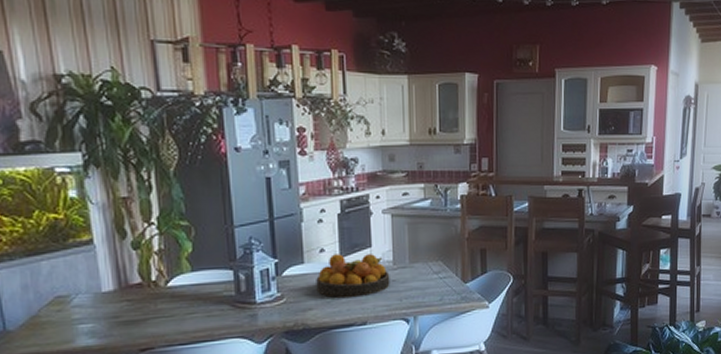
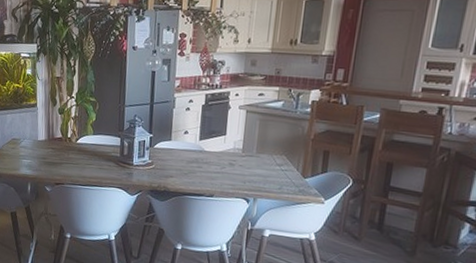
fruit bowl: present [316,254,390,298] -> none [178,136,238,174]

